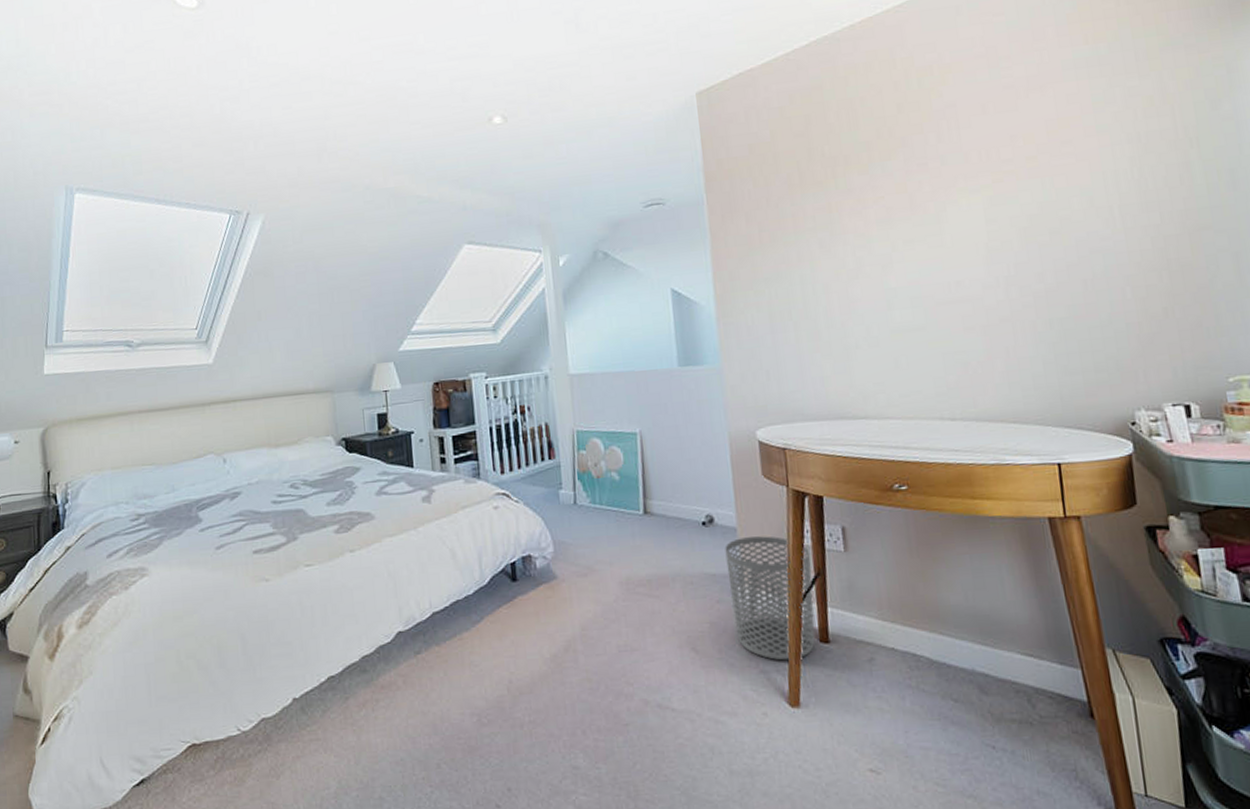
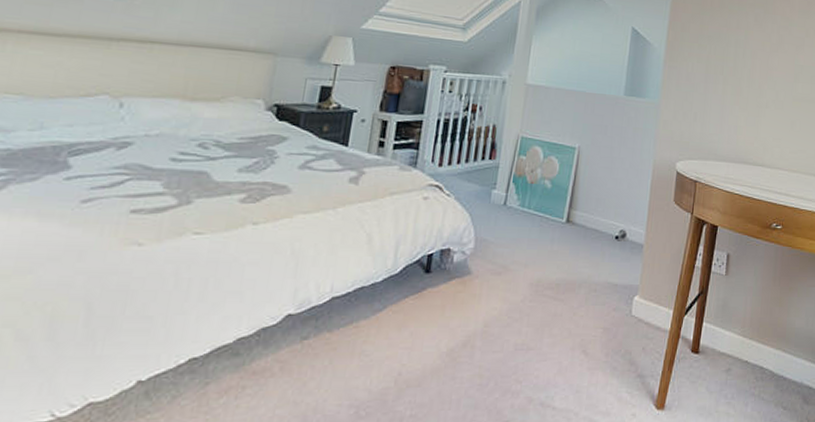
waste bin: present [725,536,815,661] -> none [624,254,698,367]

